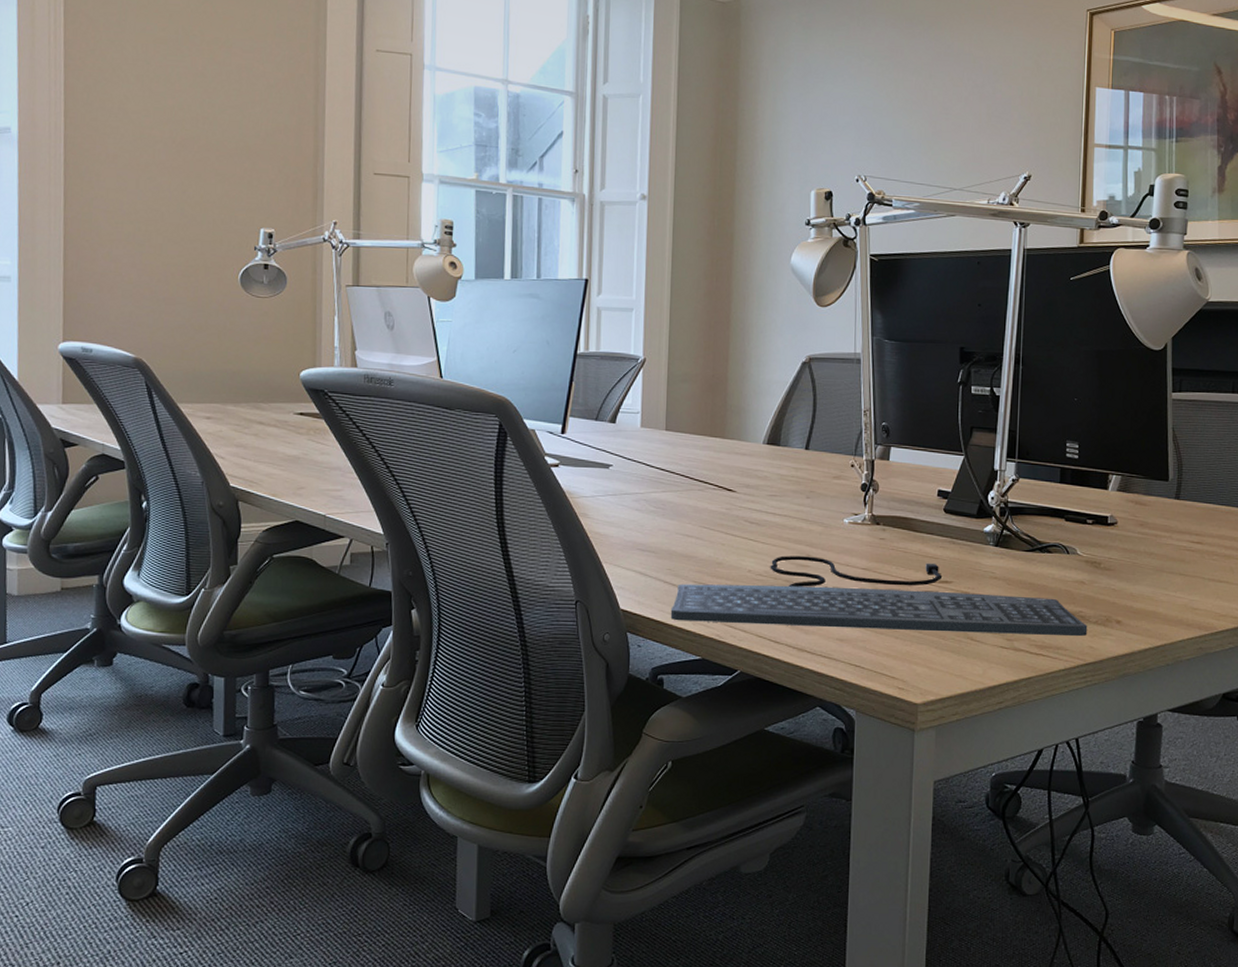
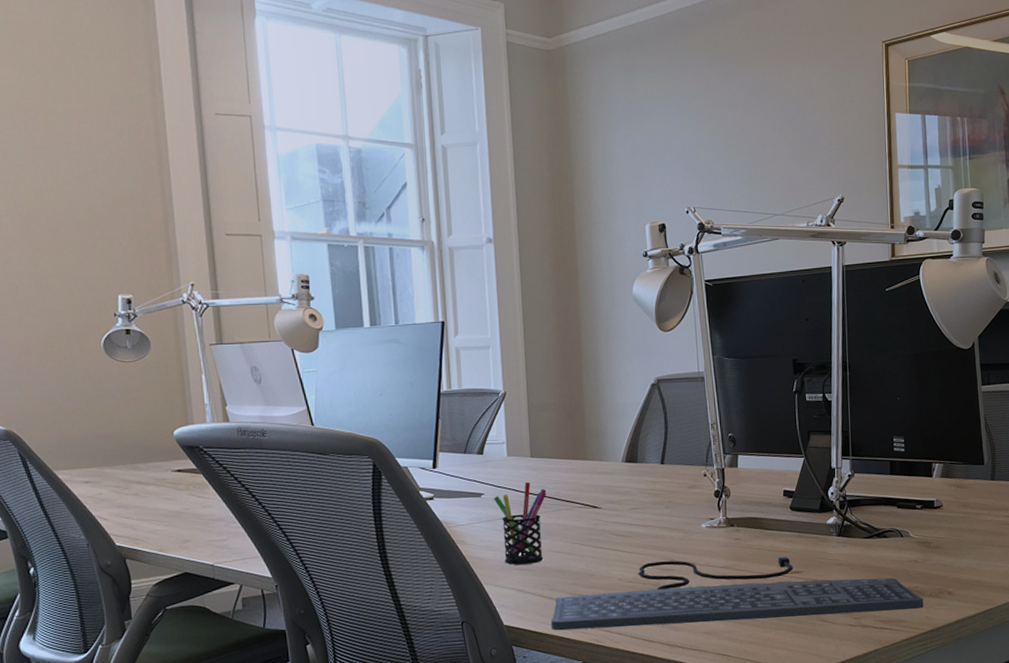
pen holder: none [622,456,679,545] -> present [494,481,547,565]

